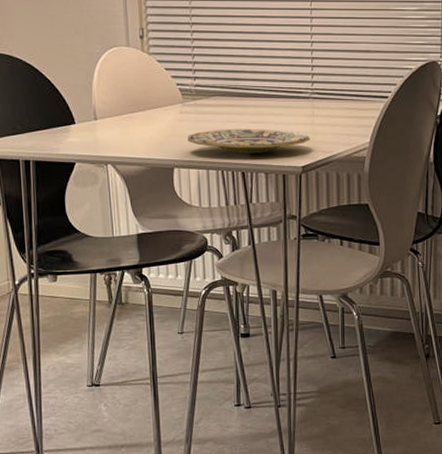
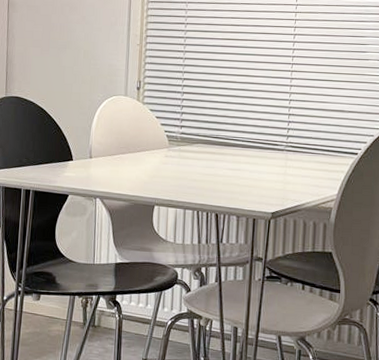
plate: present [187,128,310,154] -> none [169,173,281,198]

